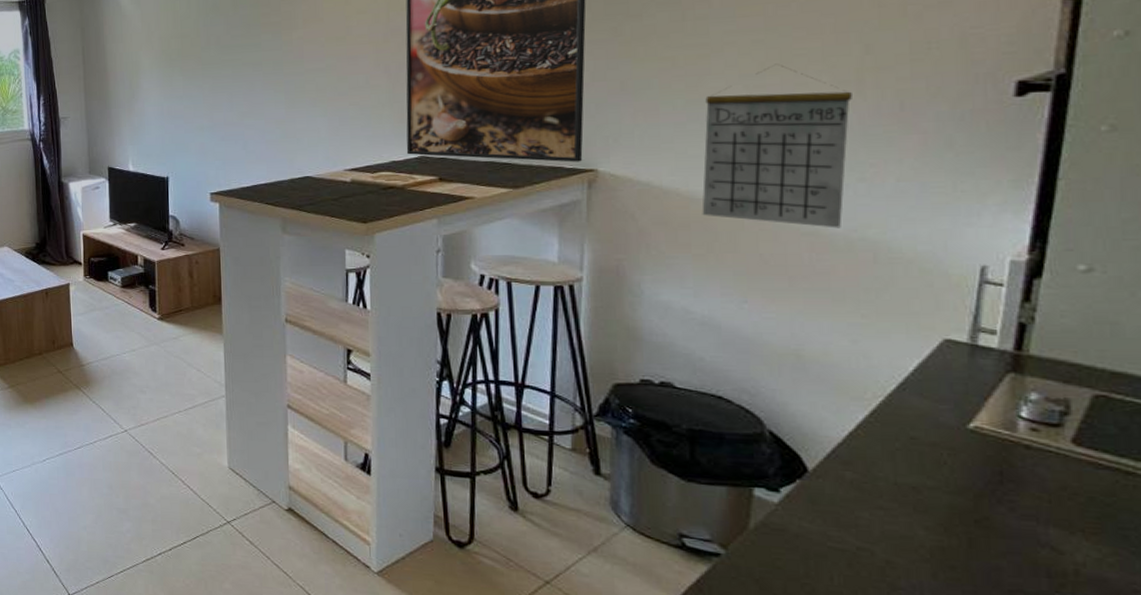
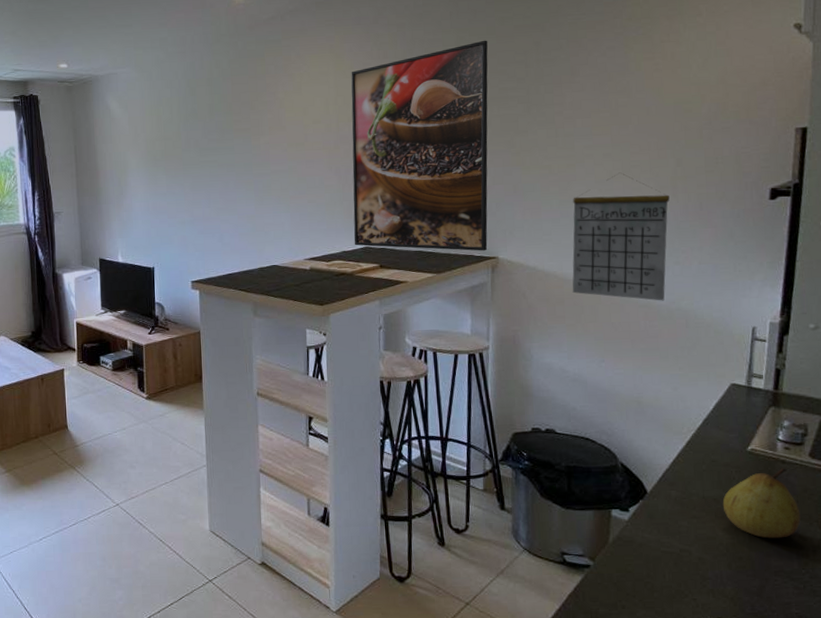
fruit: none [925,455,1055,548] -> present [722,468,801,539]

